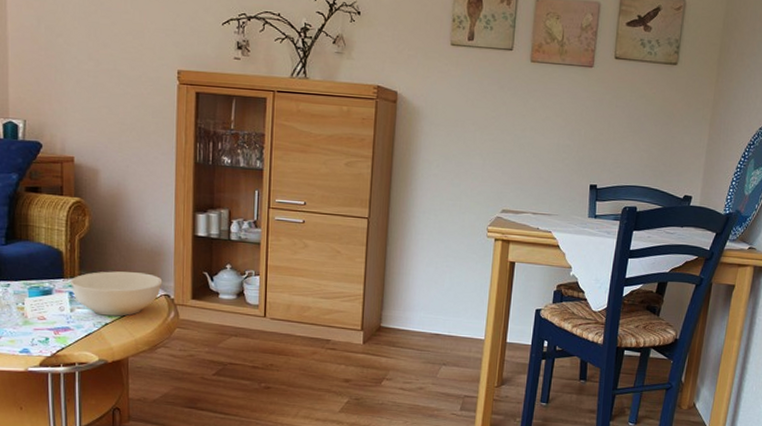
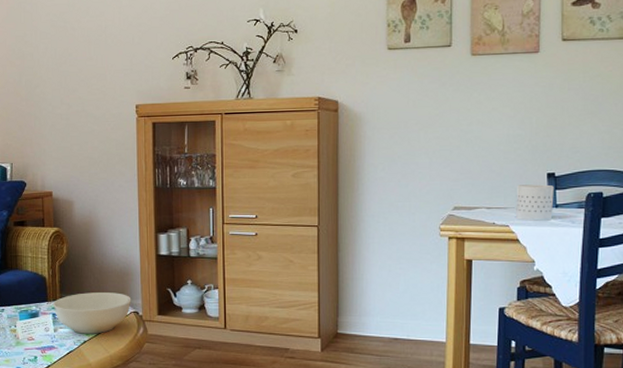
mug: none [557,193,595,231] -> present [515,184,554,222]

